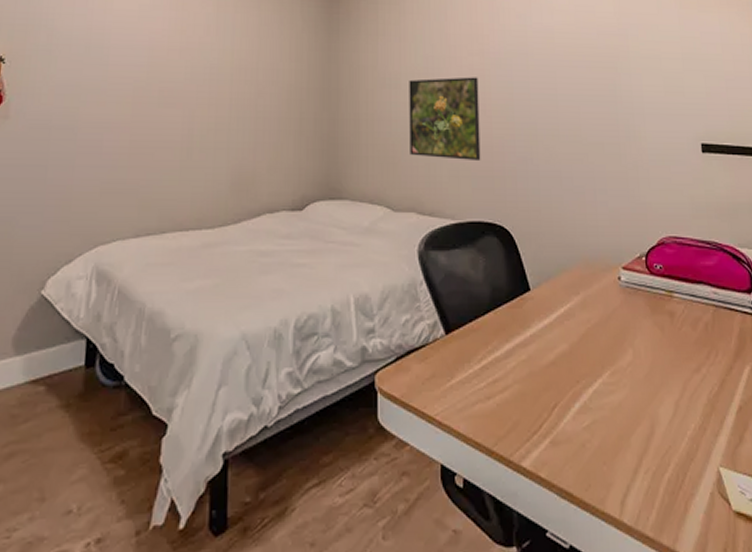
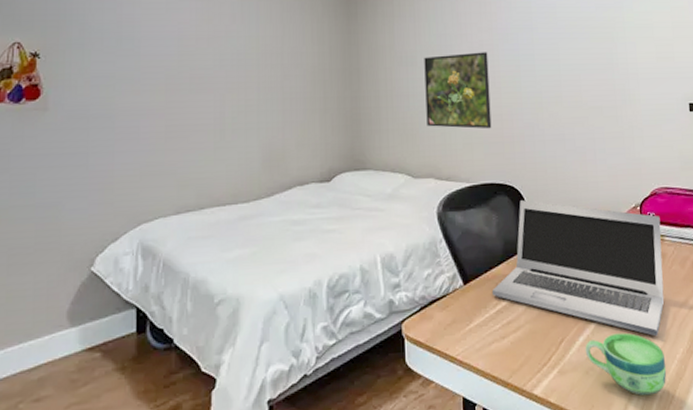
laptop: none [478,243,673,408] -> present [493,200,664,337]
cup: none [581,401,676,478] -> present [585,332,667,396]

